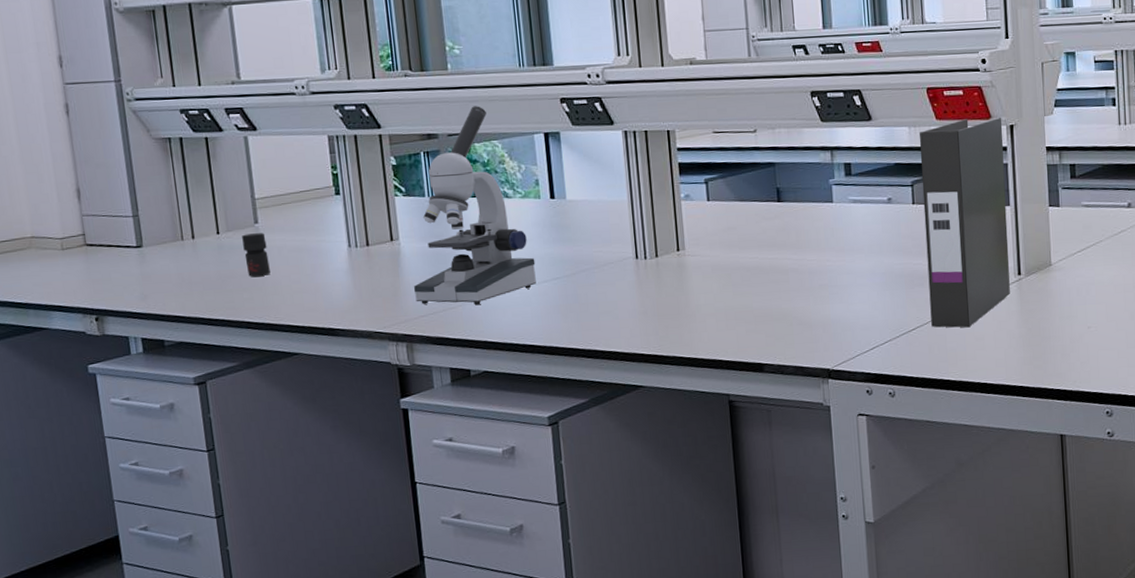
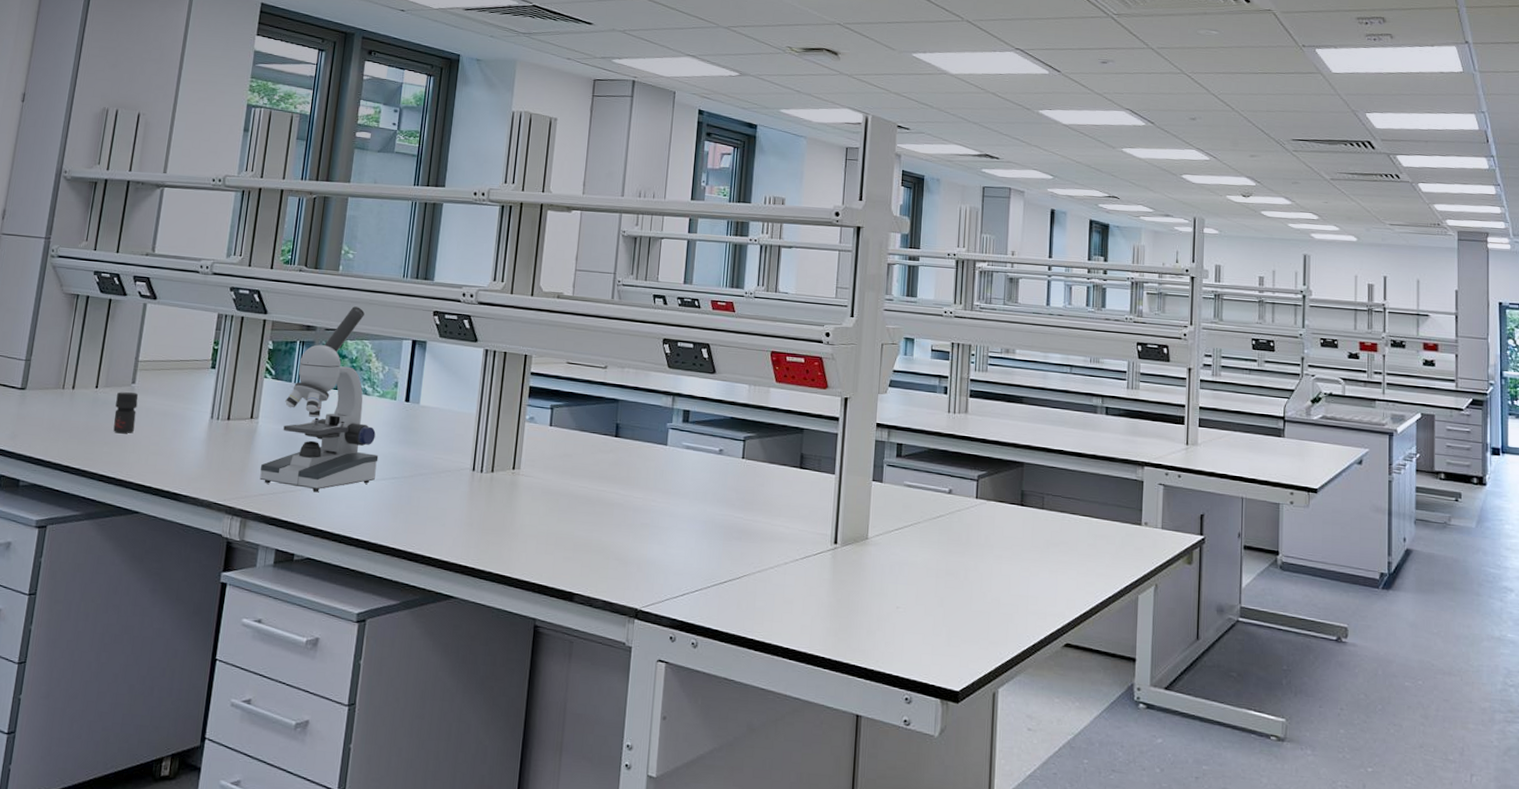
binder: present [919,117,1010,328] -> none [743,385,838,589]

